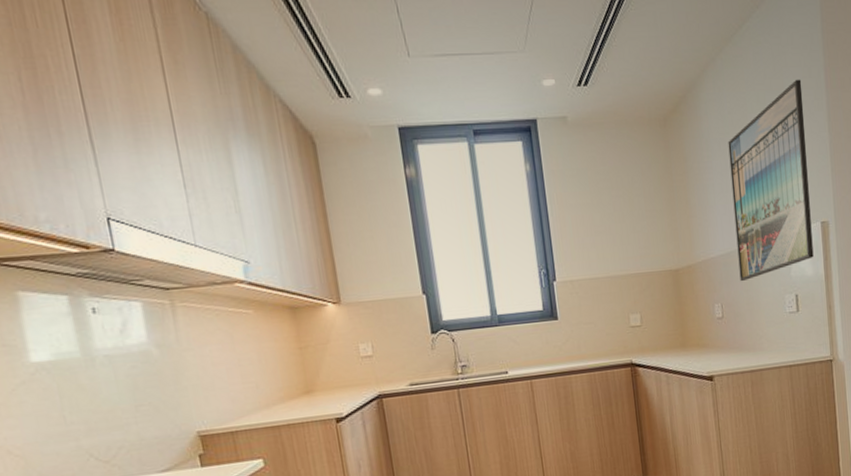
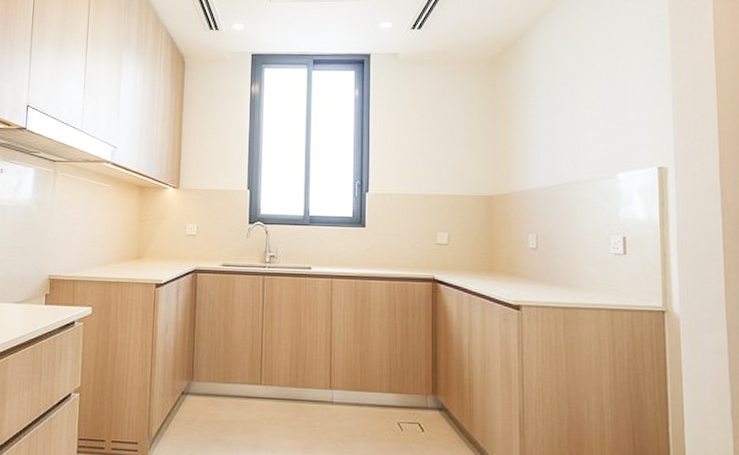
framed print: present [728,79,814,282] -> none [557,31,647,216]

